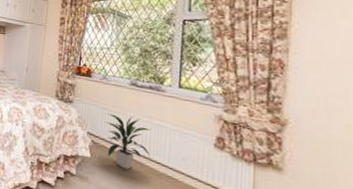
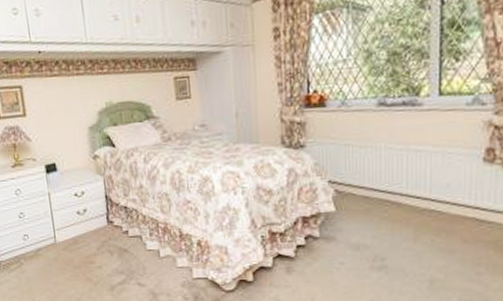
indoor plant: present [104,113,151,169] -> none [348,146,410,215]

